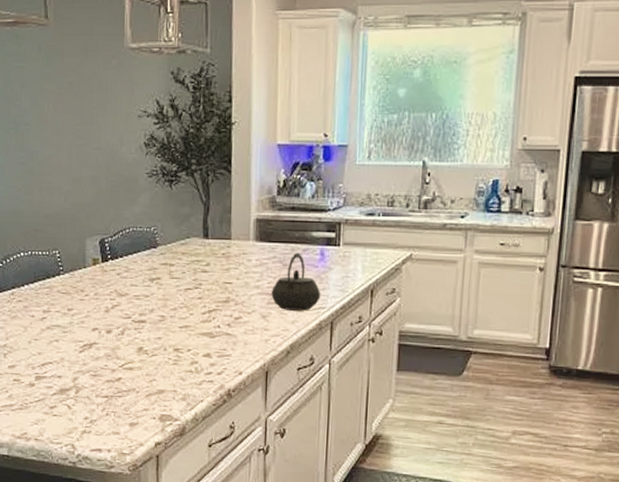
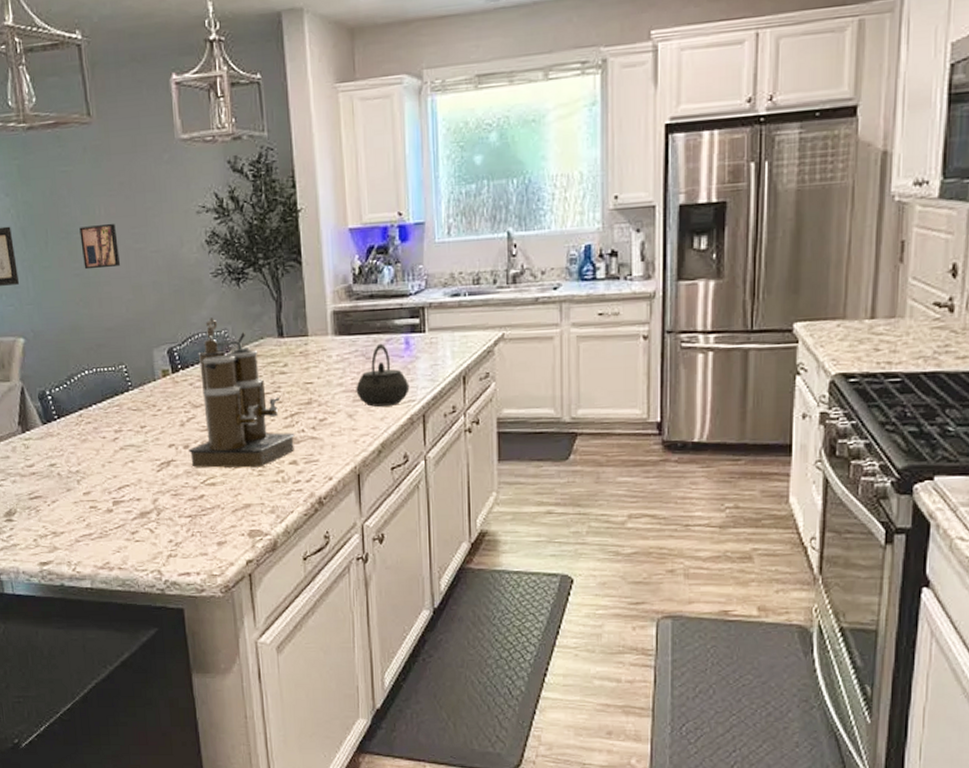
wall art: none [28,118,63,160] -> present [79,223,120,270]
coffee maker: none [110,214,211,357] -> present [188,317,295,468]

